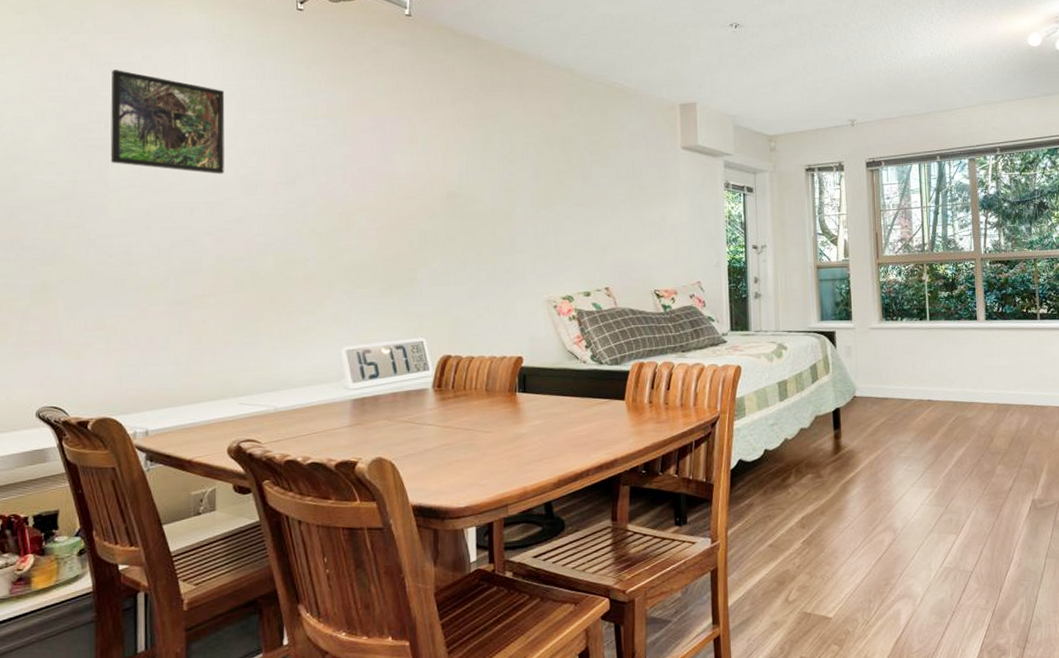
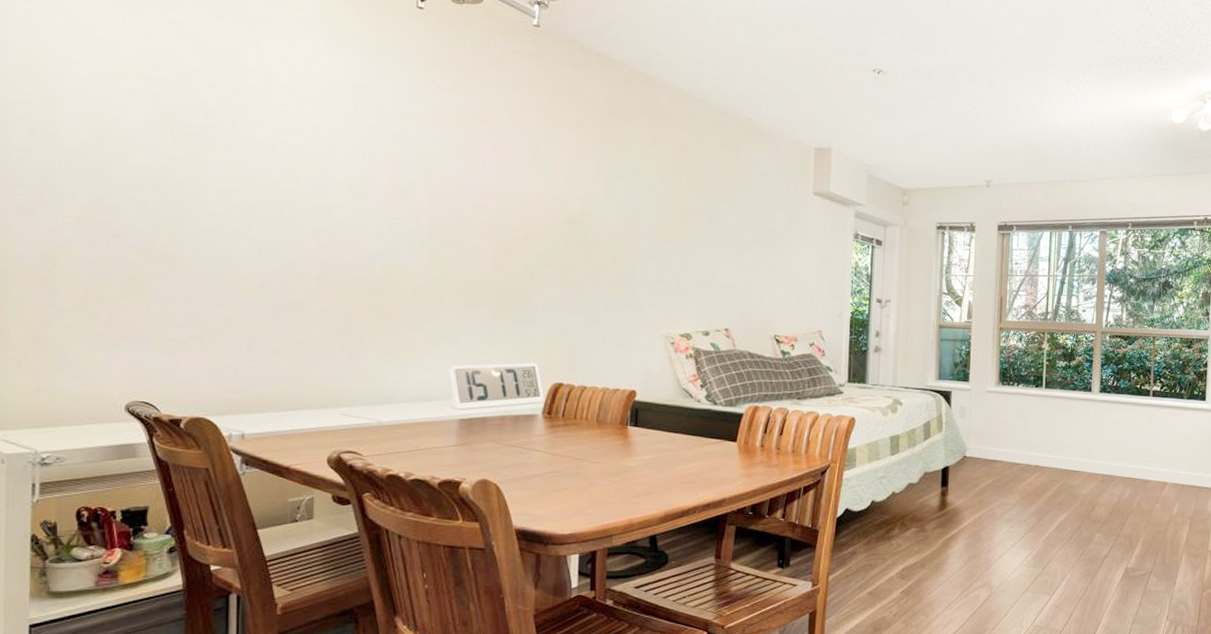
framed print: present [110,70,225,174] -> none [209,53,336,176]

